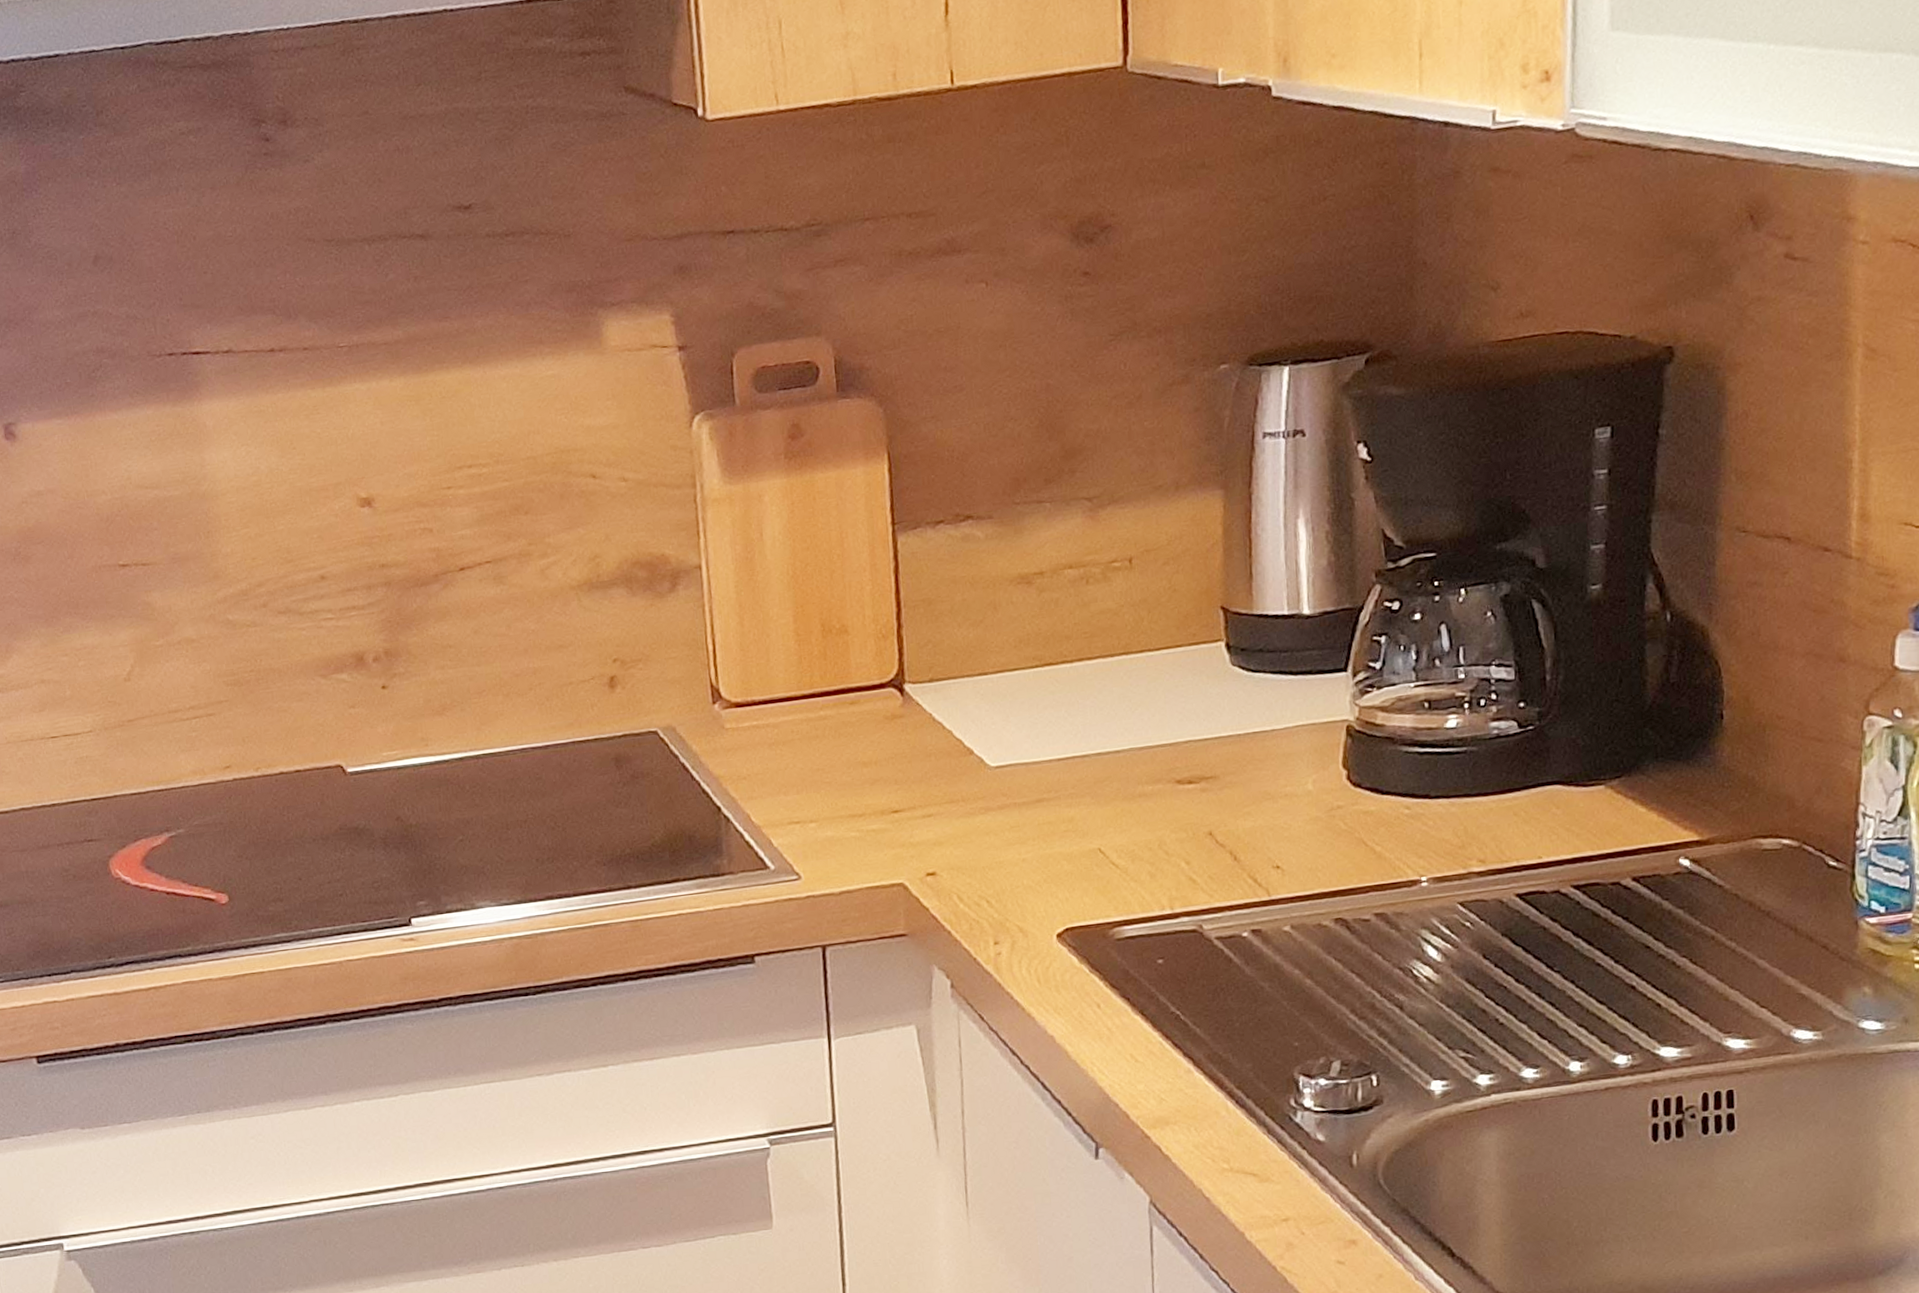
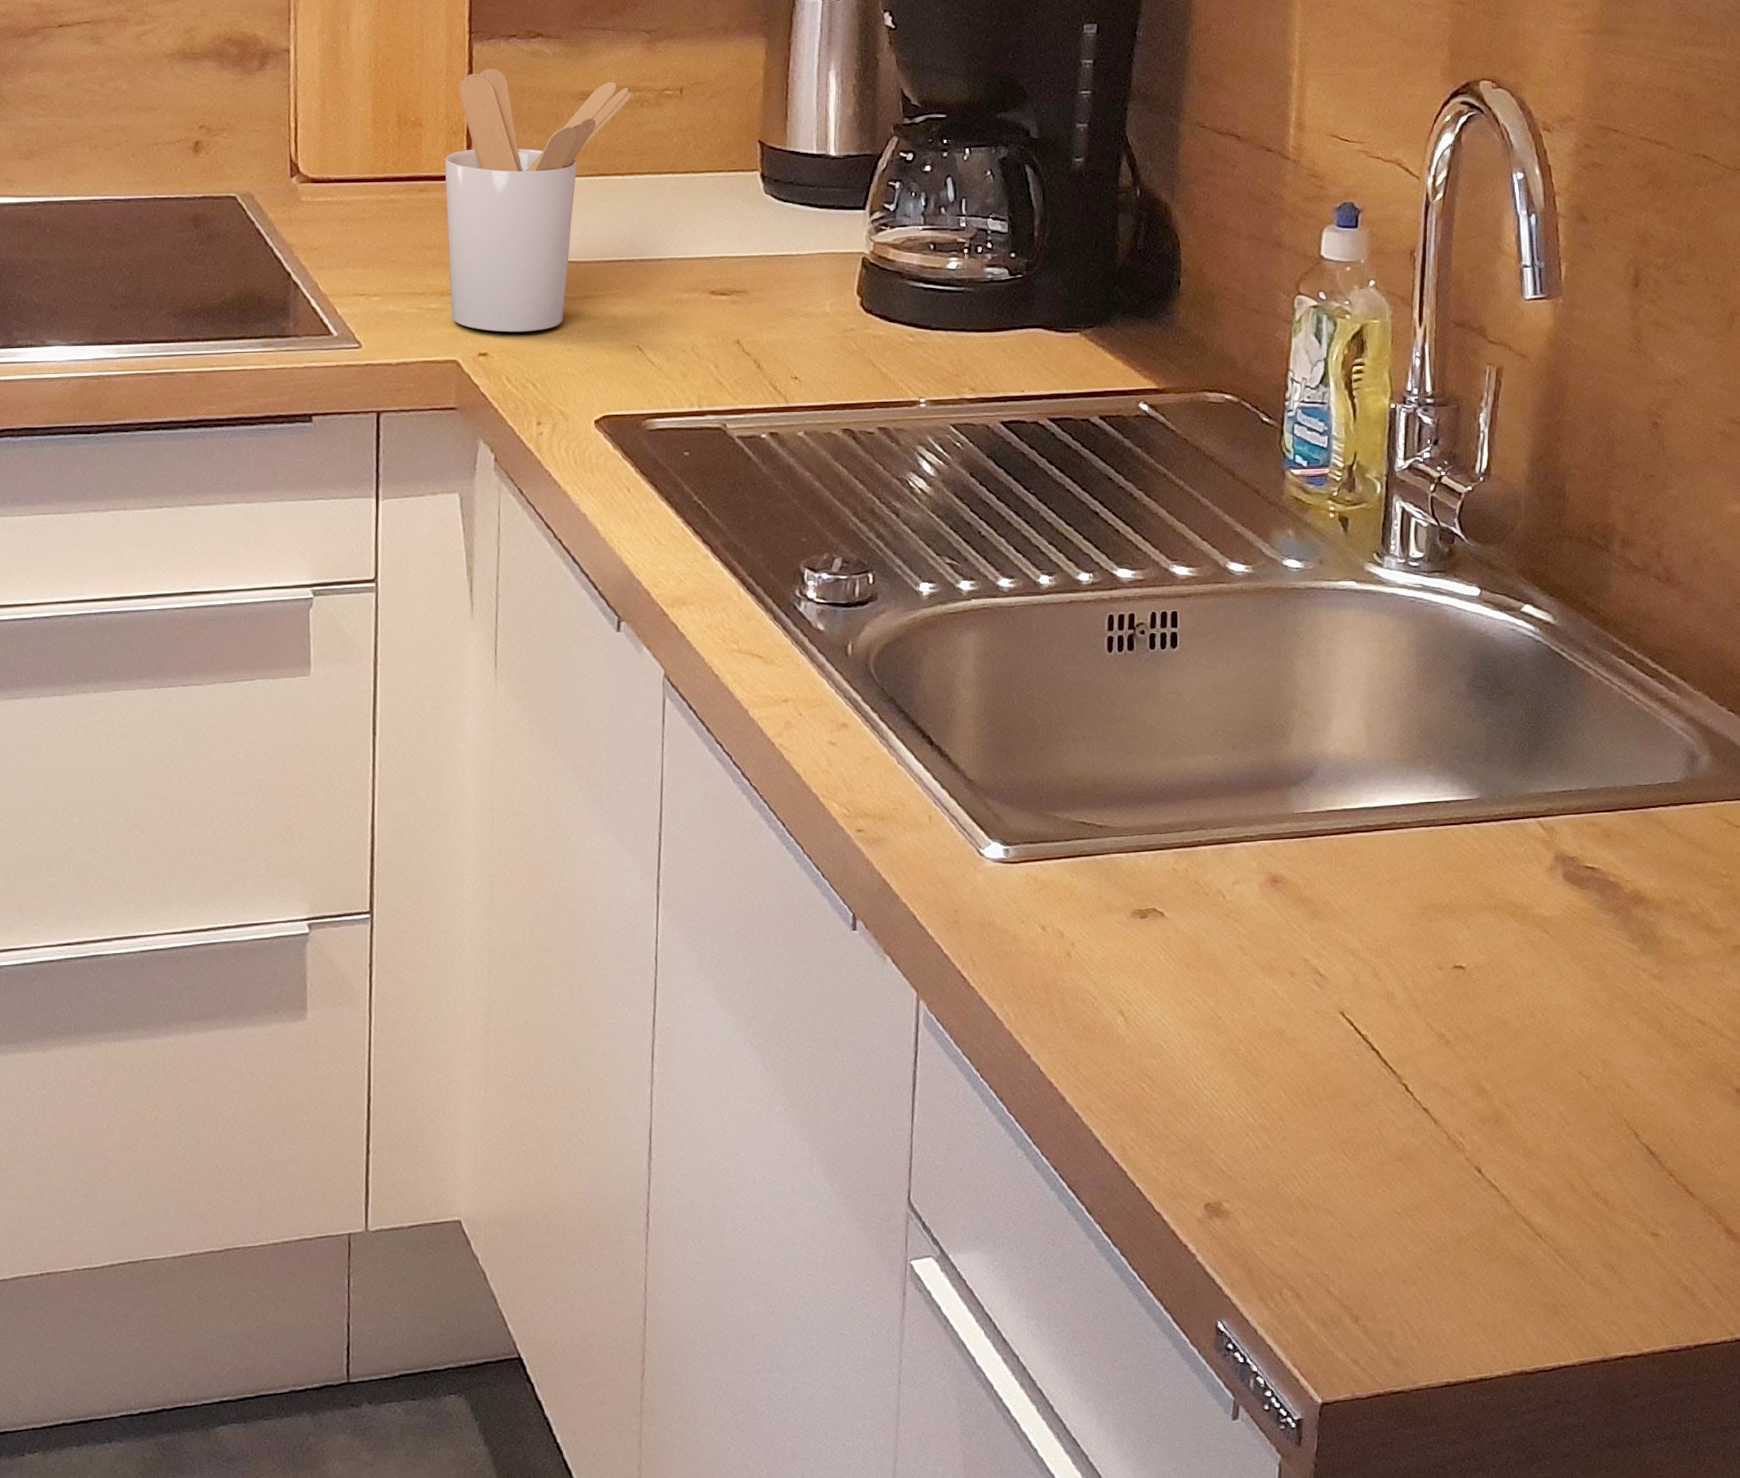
utensil holder: none [875,559,1077,849] -> present [444,68,633,333]

